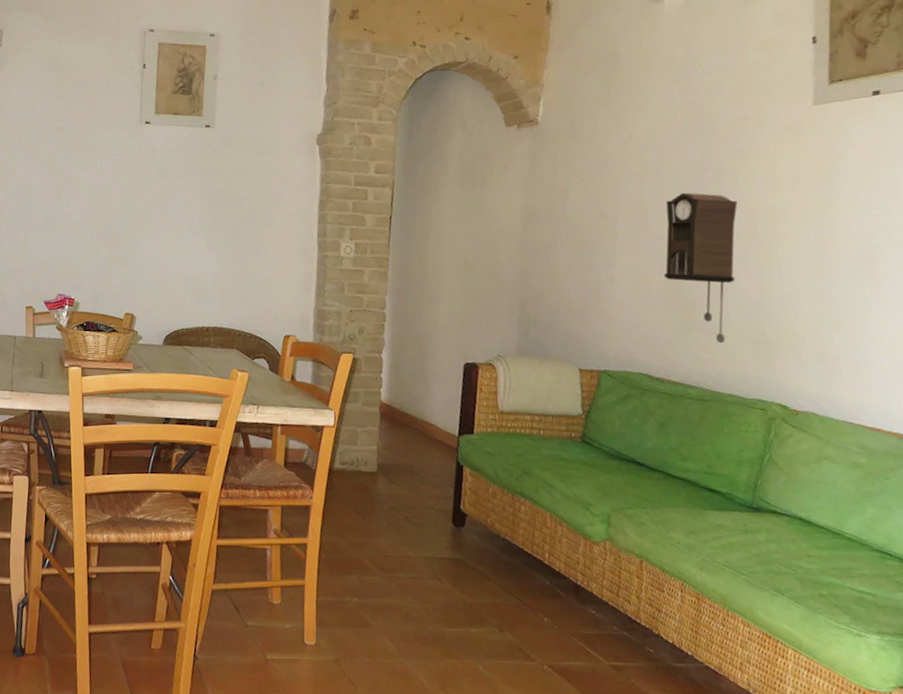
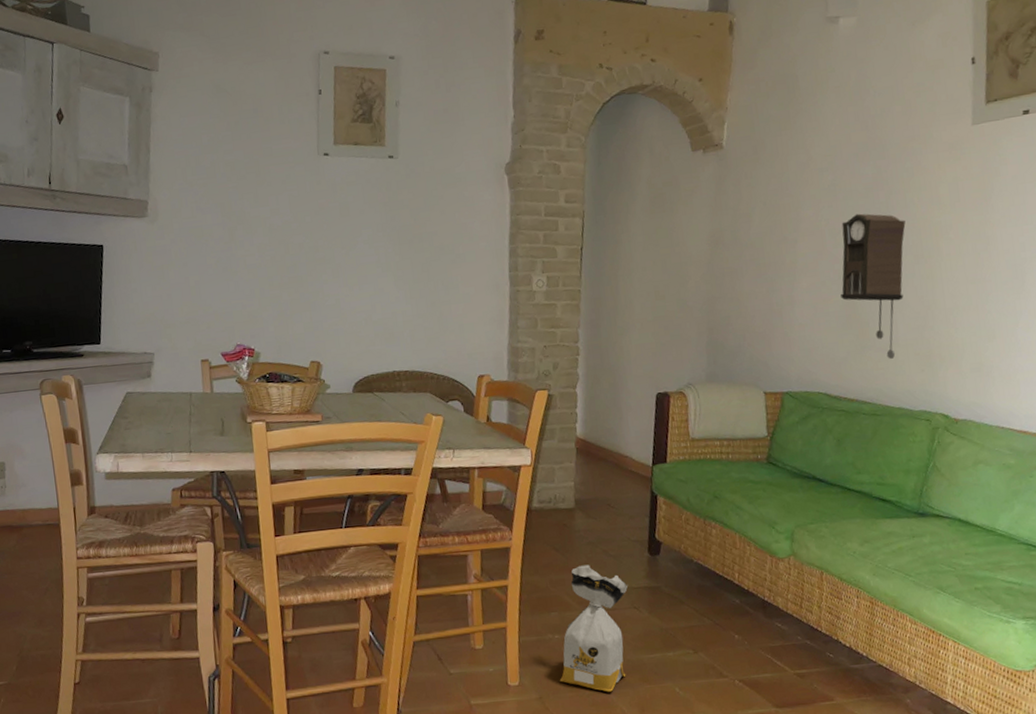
bag: none [357,530,431,662] -> present [559,564,629,692]

